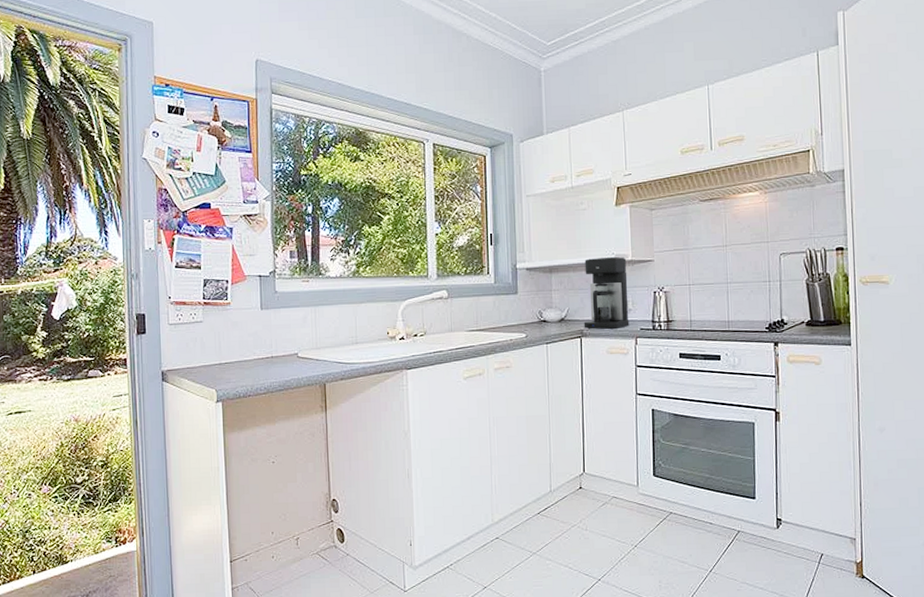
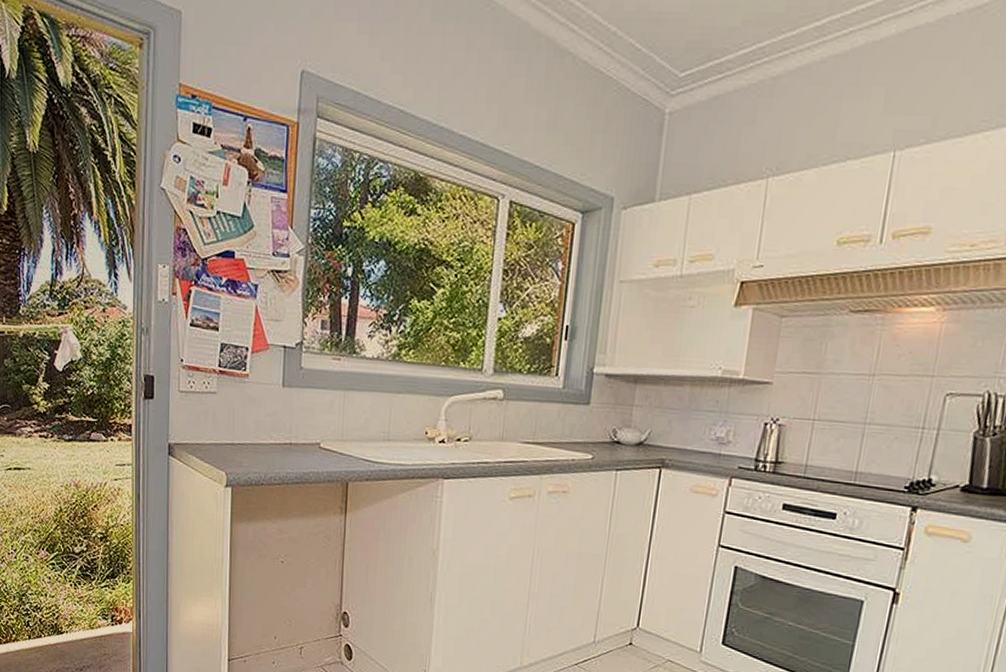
coffee maker: present [583,257,630,330] -> none [666,371,735,464]

